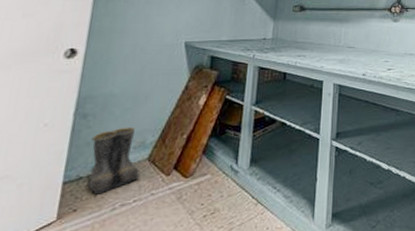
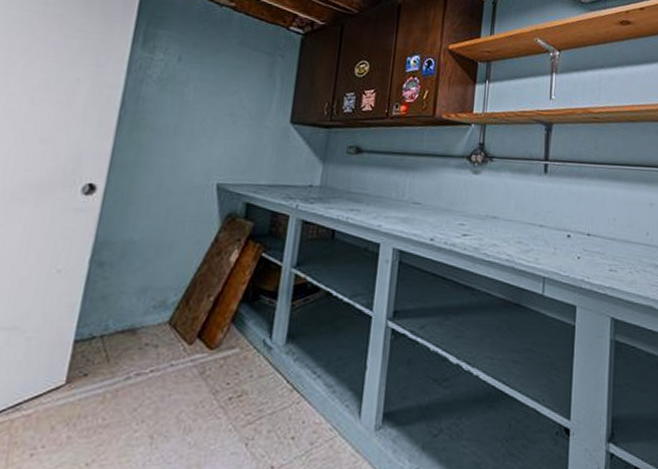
boots: present [86,126,140,195] -> none [99,281,159,359]

